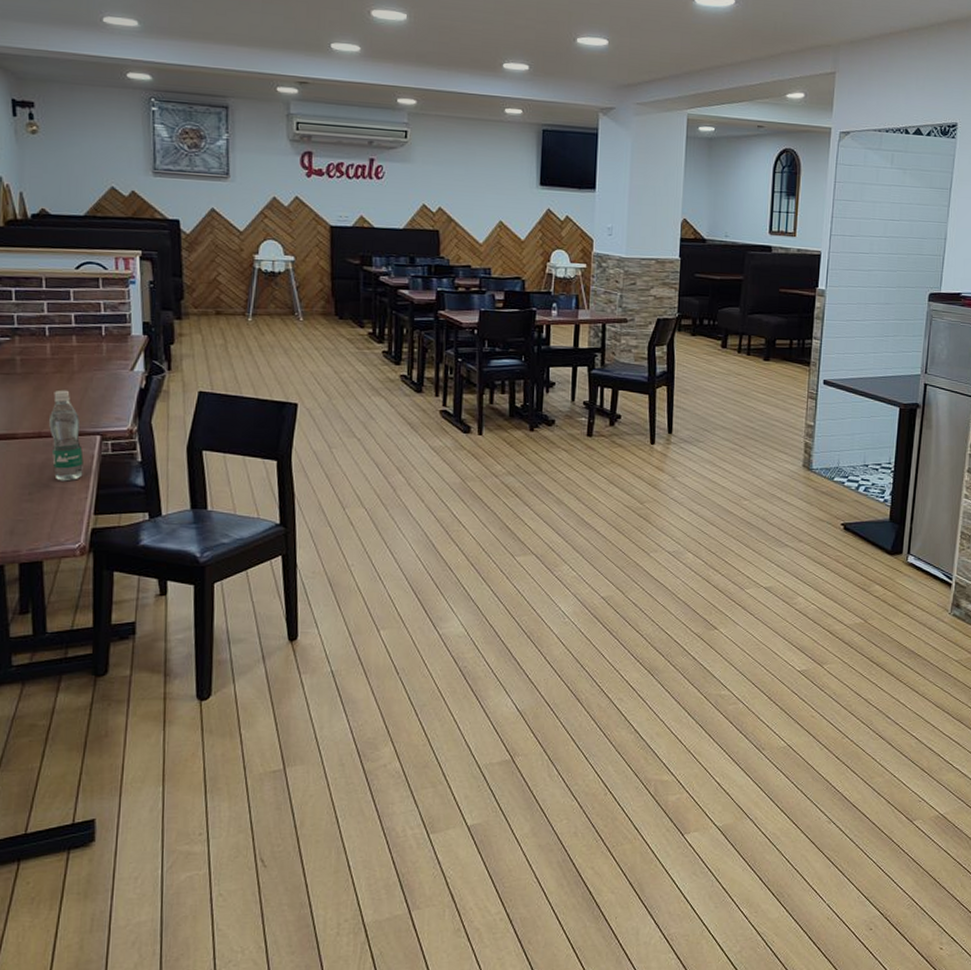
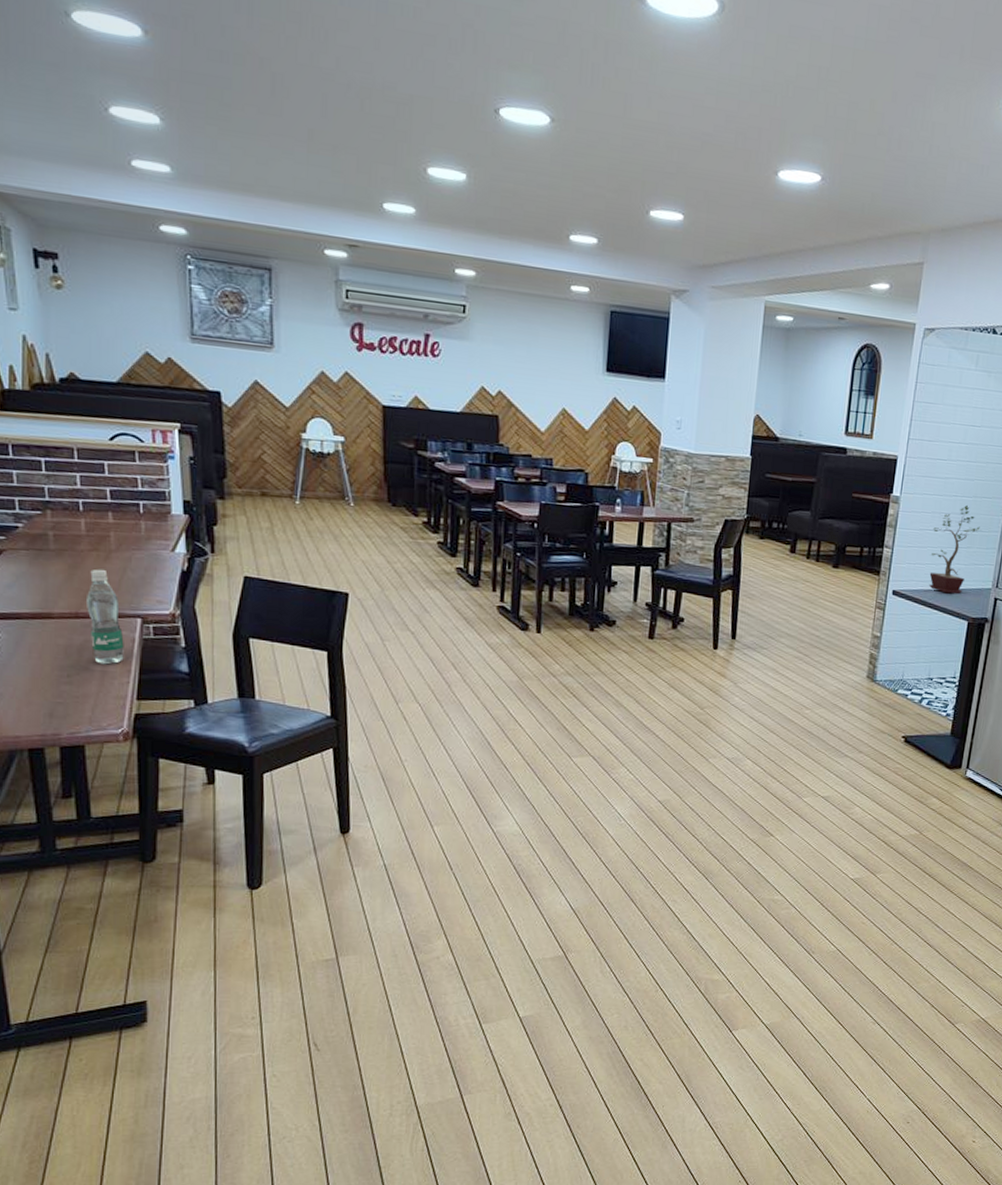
potted plant: none [858,294,906,382] -> present [928,504,981,595]

